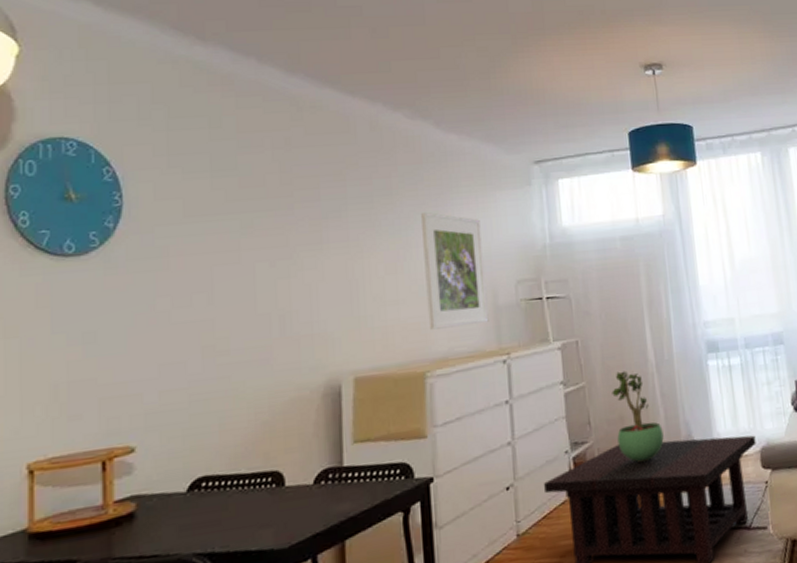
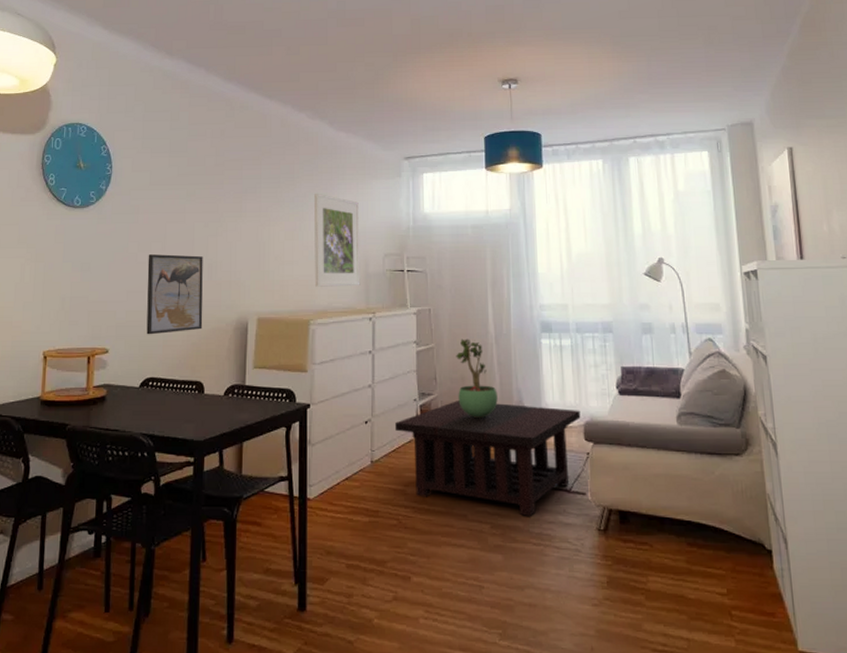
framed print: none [187,306,277,420] -> present [146,254,203,335]

